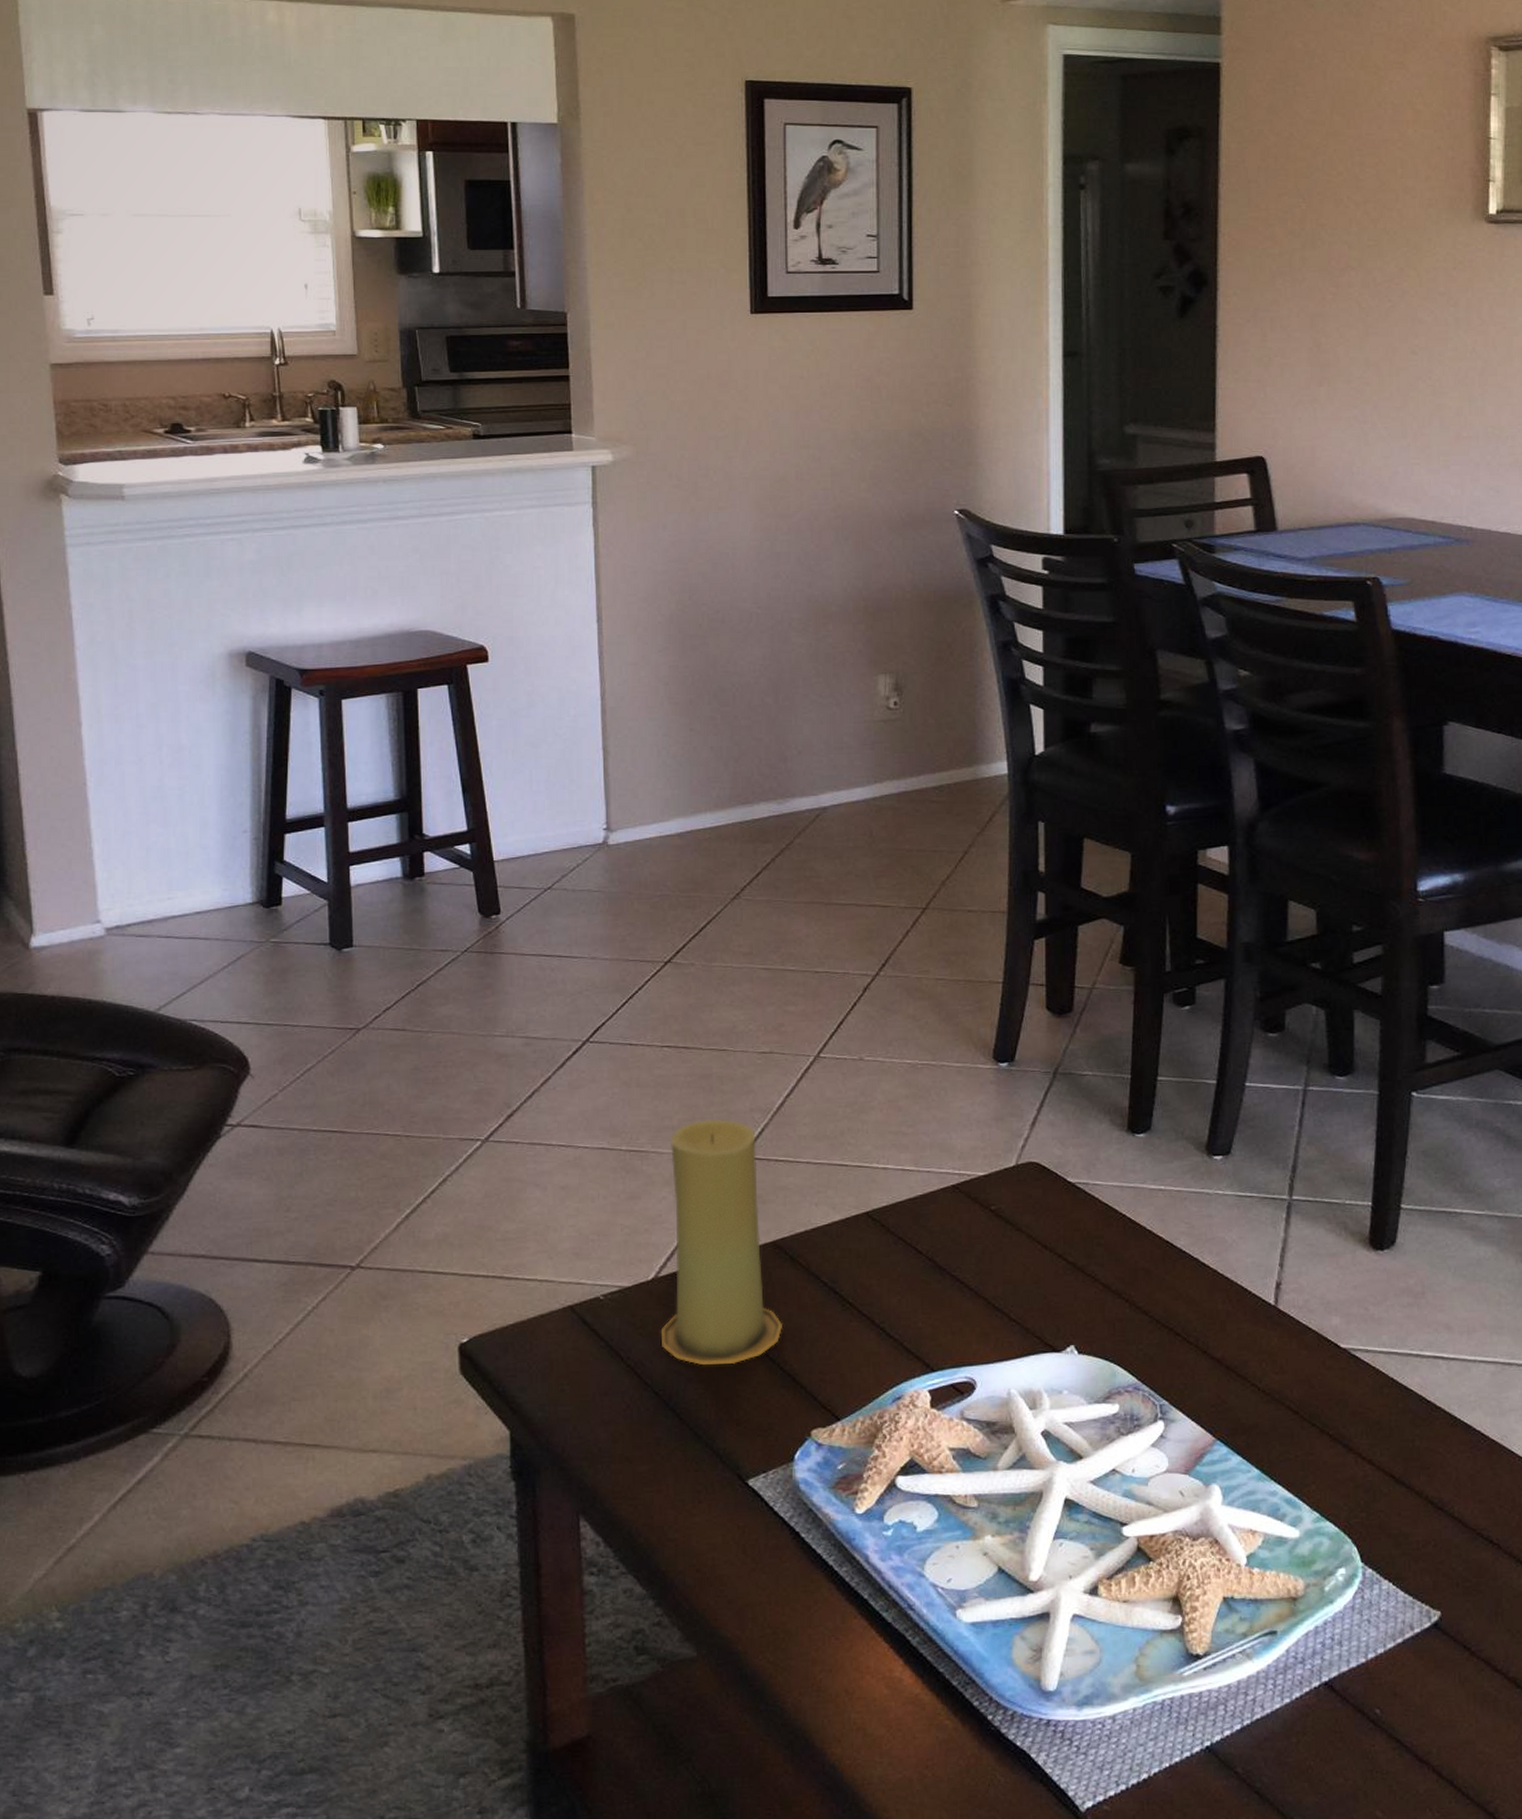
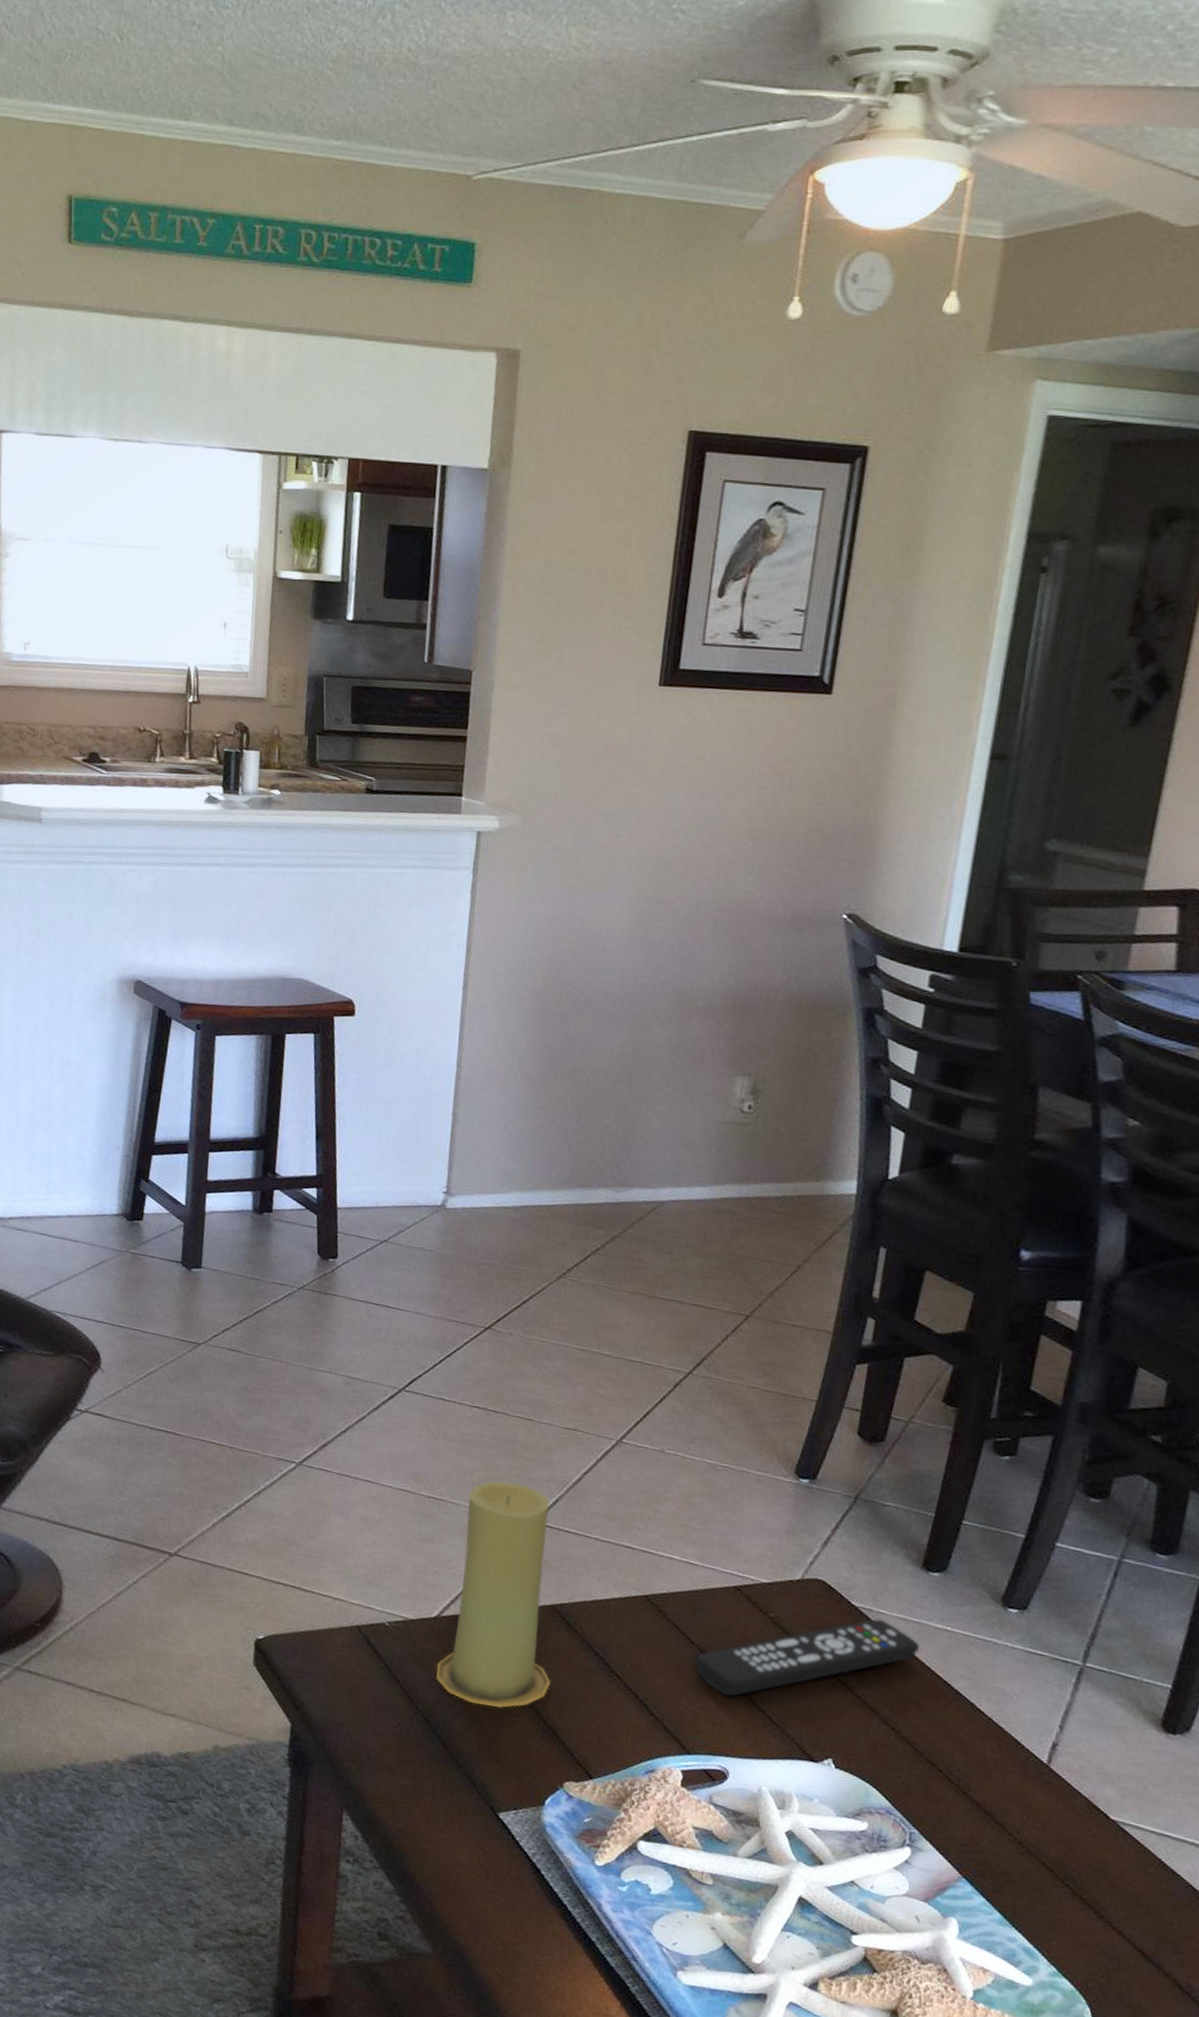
remote control: none [926,1191,1138,1301] -> present [695,1619,919,1697]

